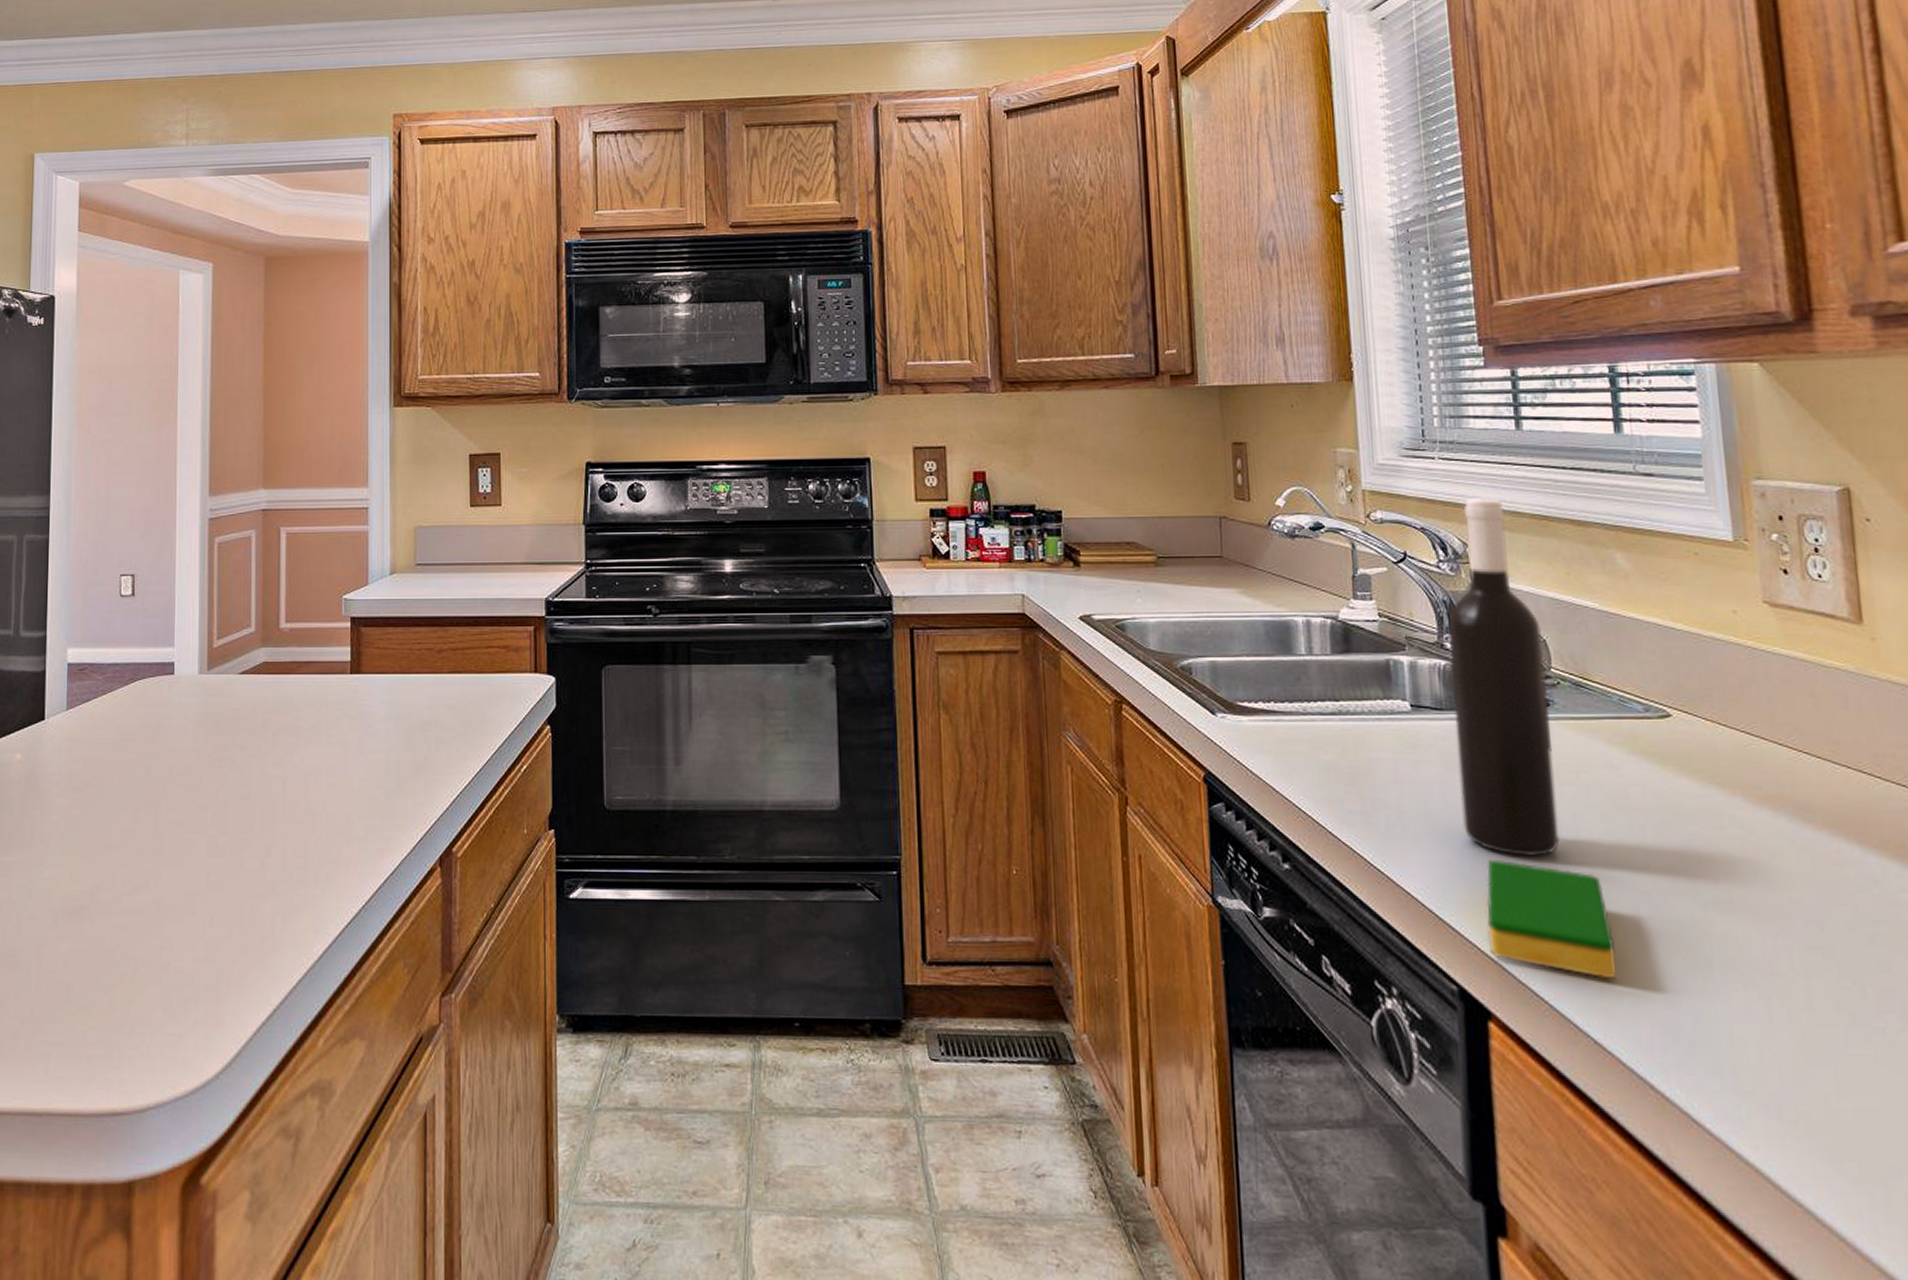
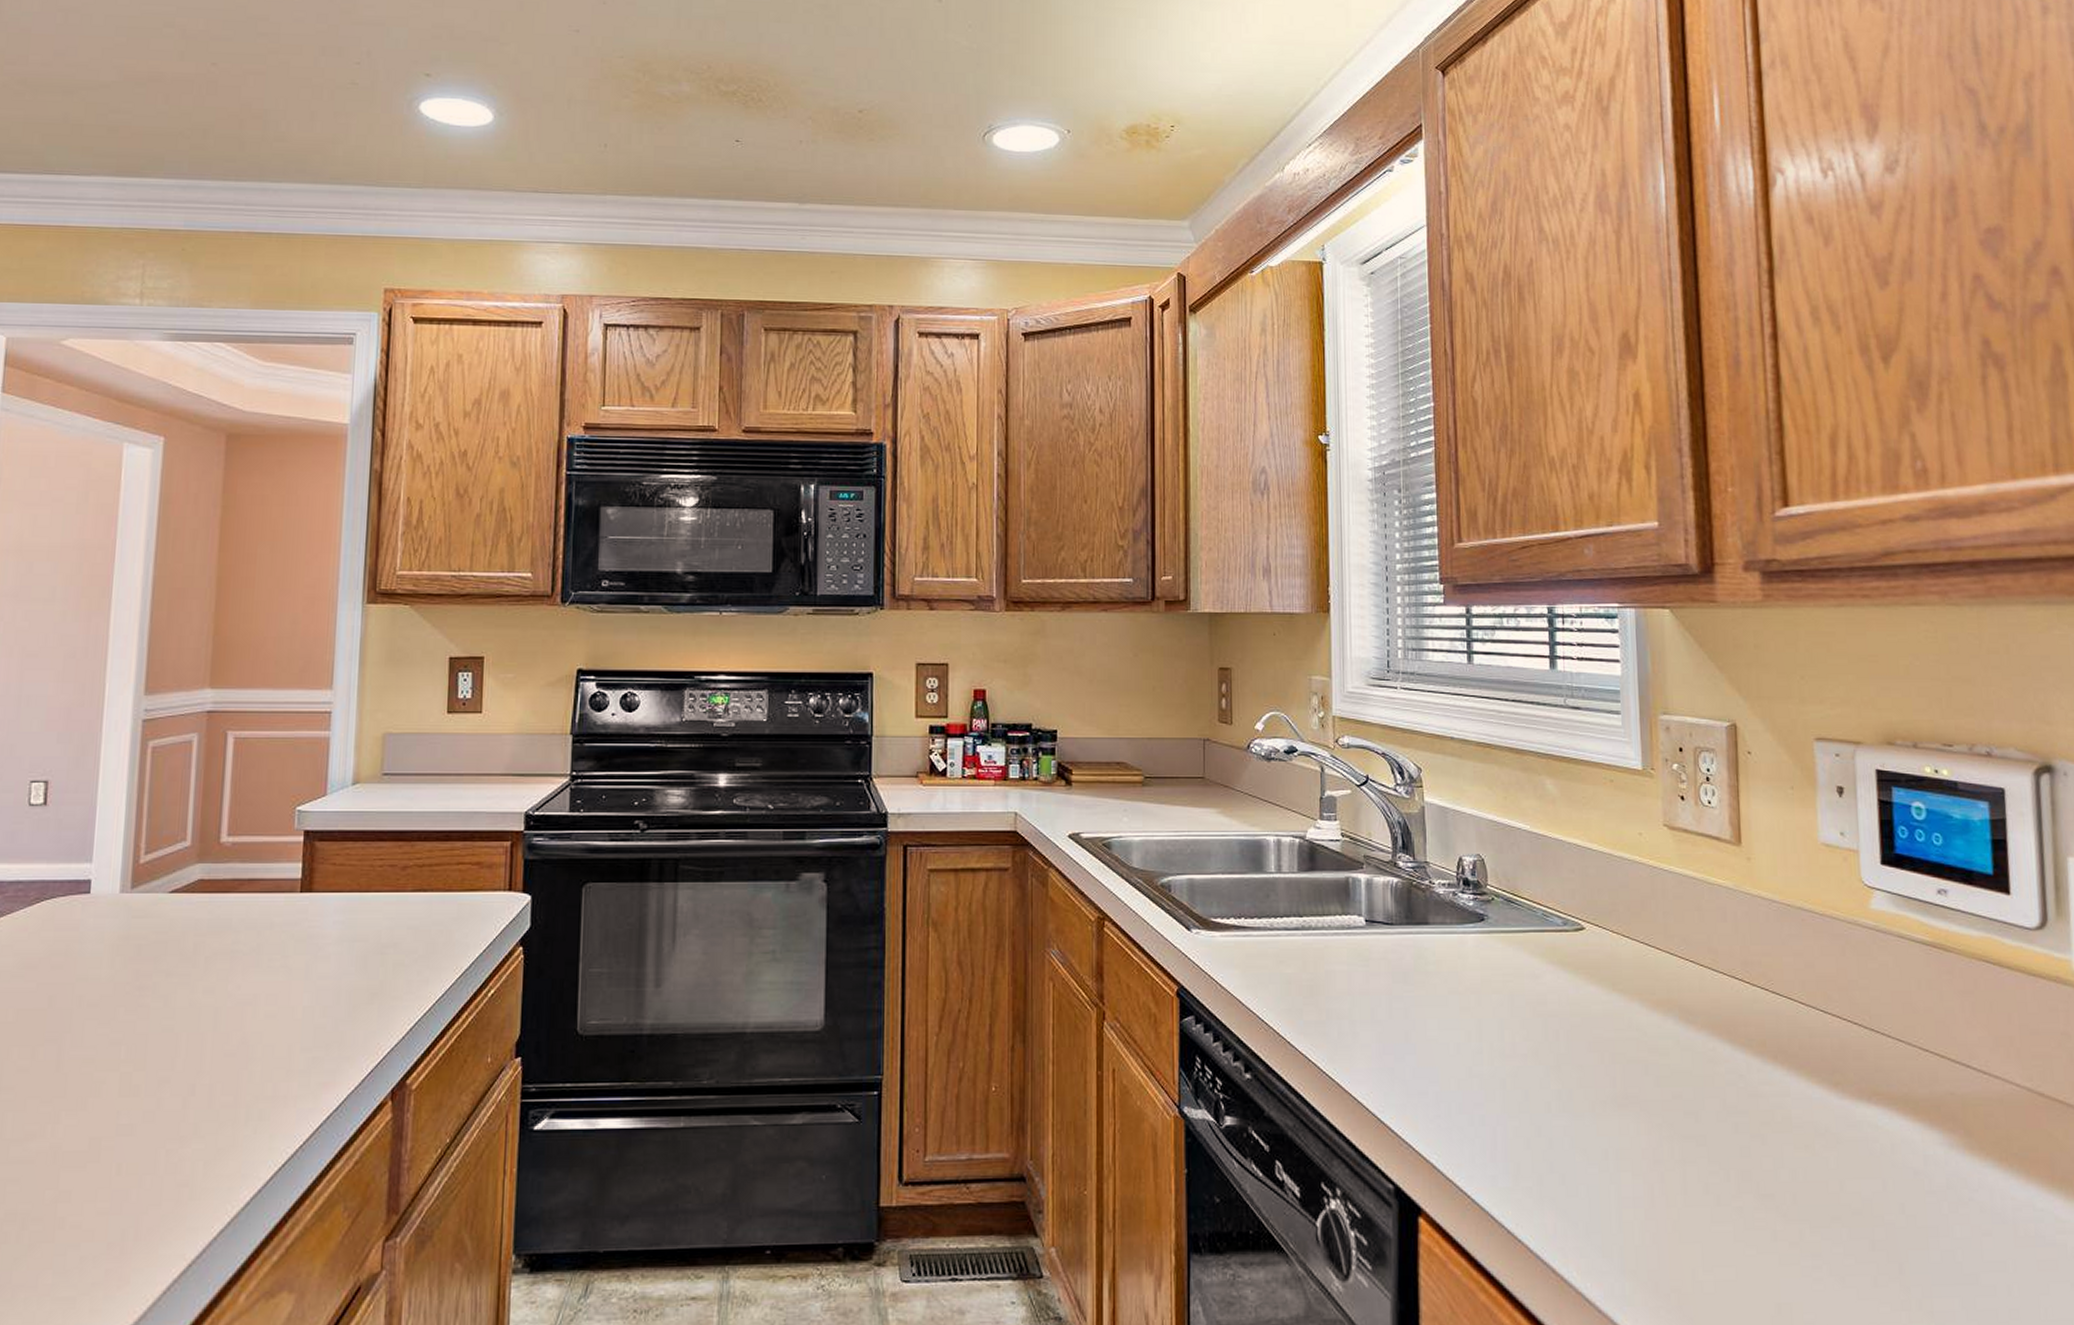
wine bottle: present [1448,498,1560,858] -> none [1401,726,1487,1062]
dish sponge: present [1486,859,1618,979] -> none [1422,1064,1530,1173]

